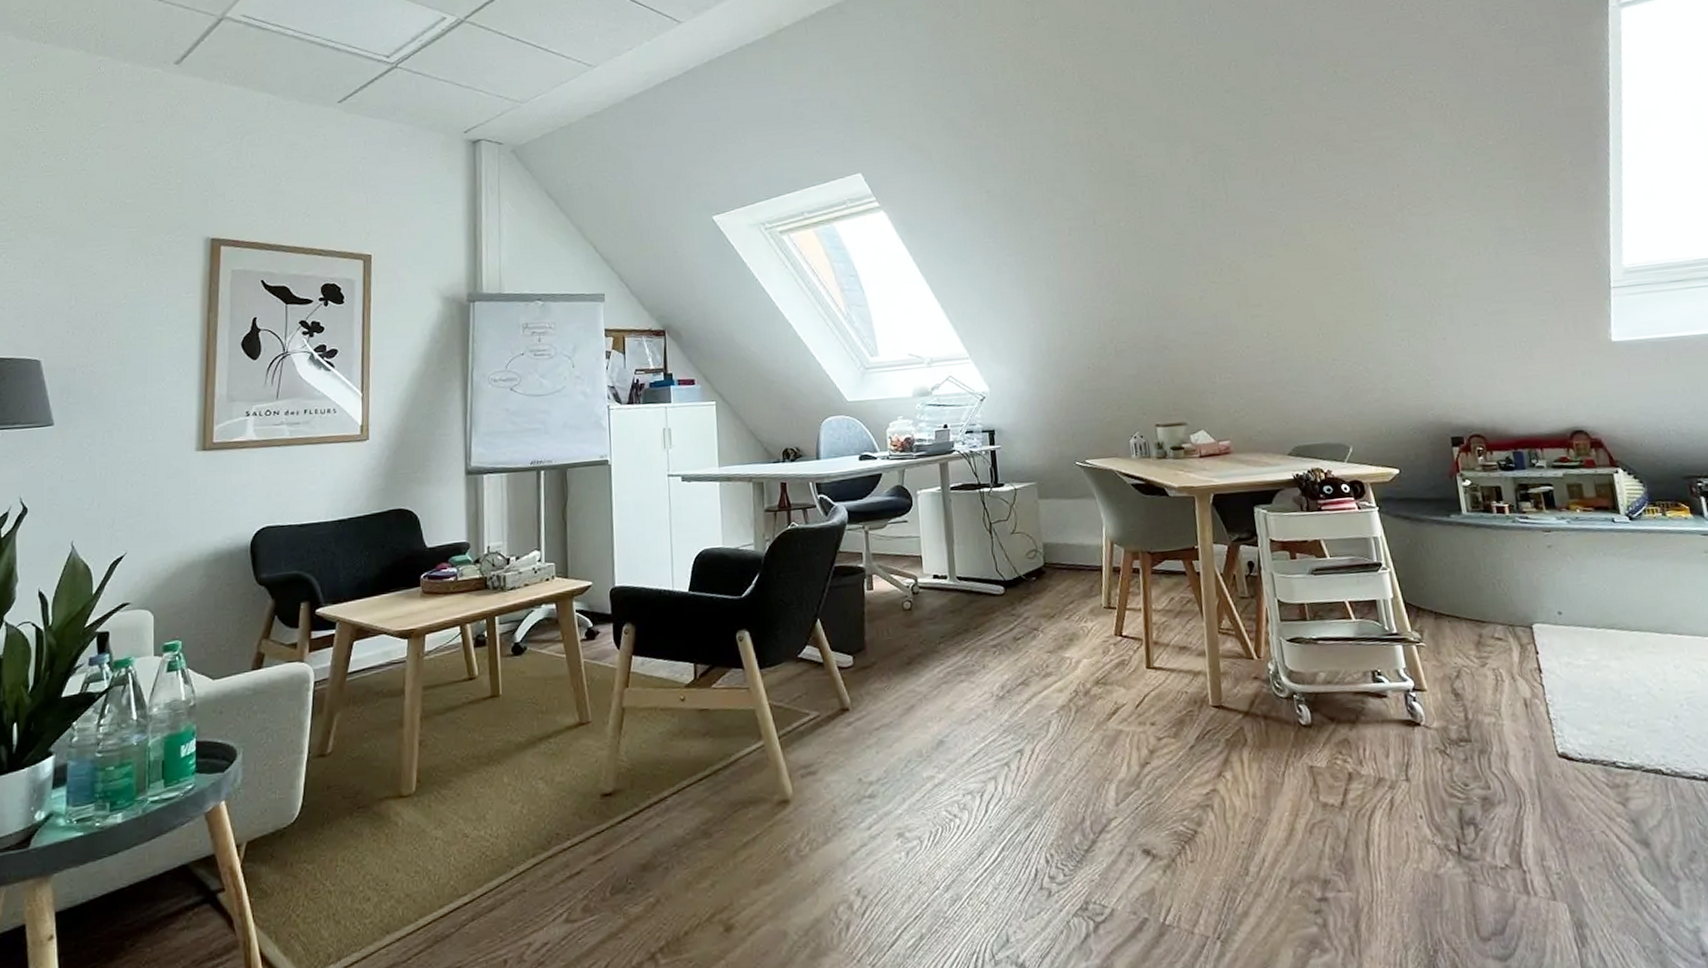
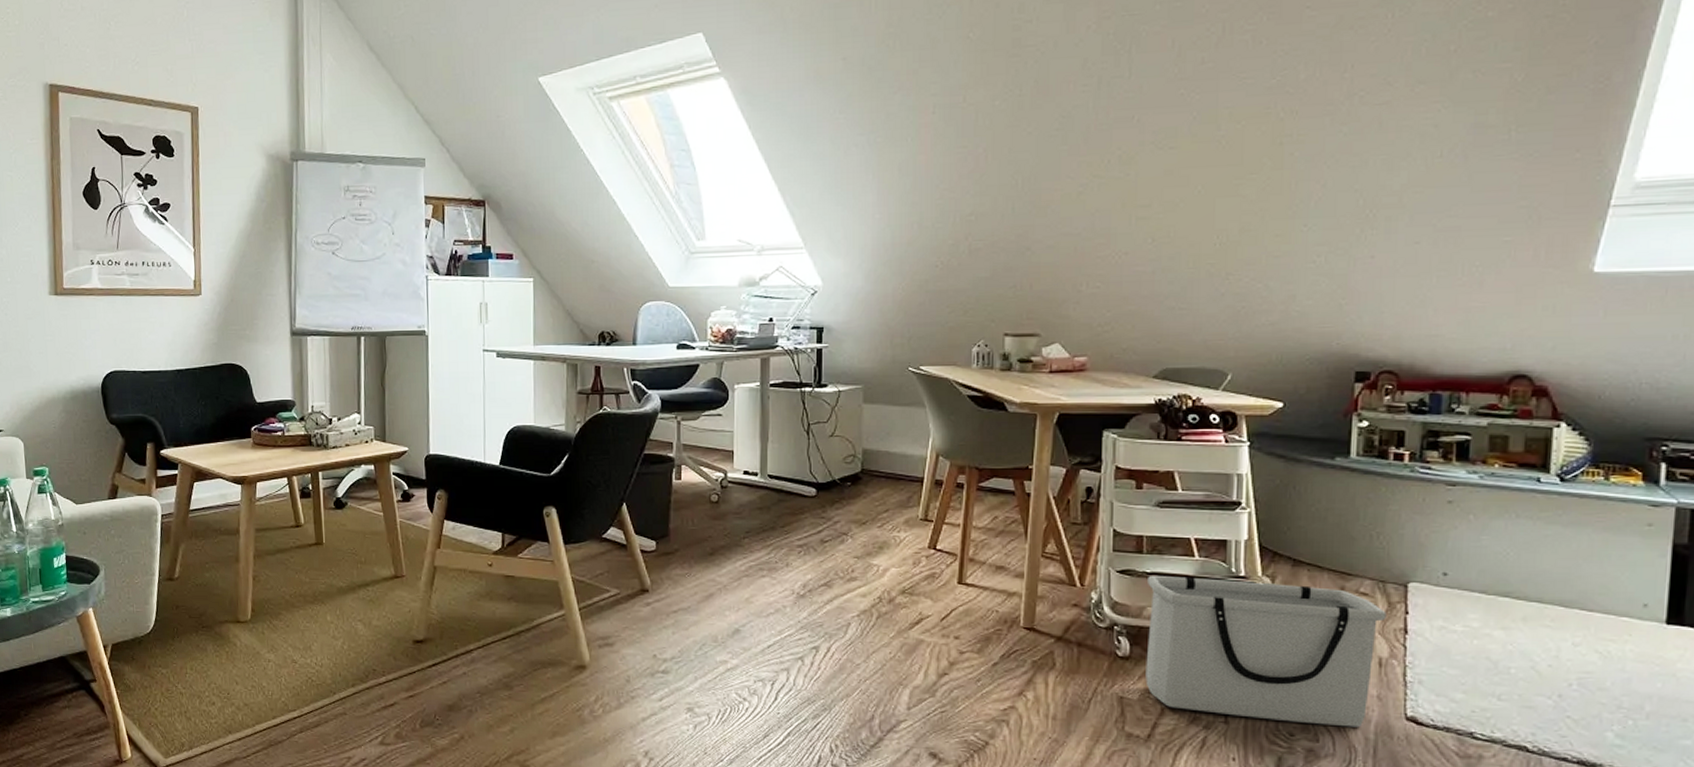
storage bin: none [1315,636,1525,773] -> present [1145,575,1386,728]

